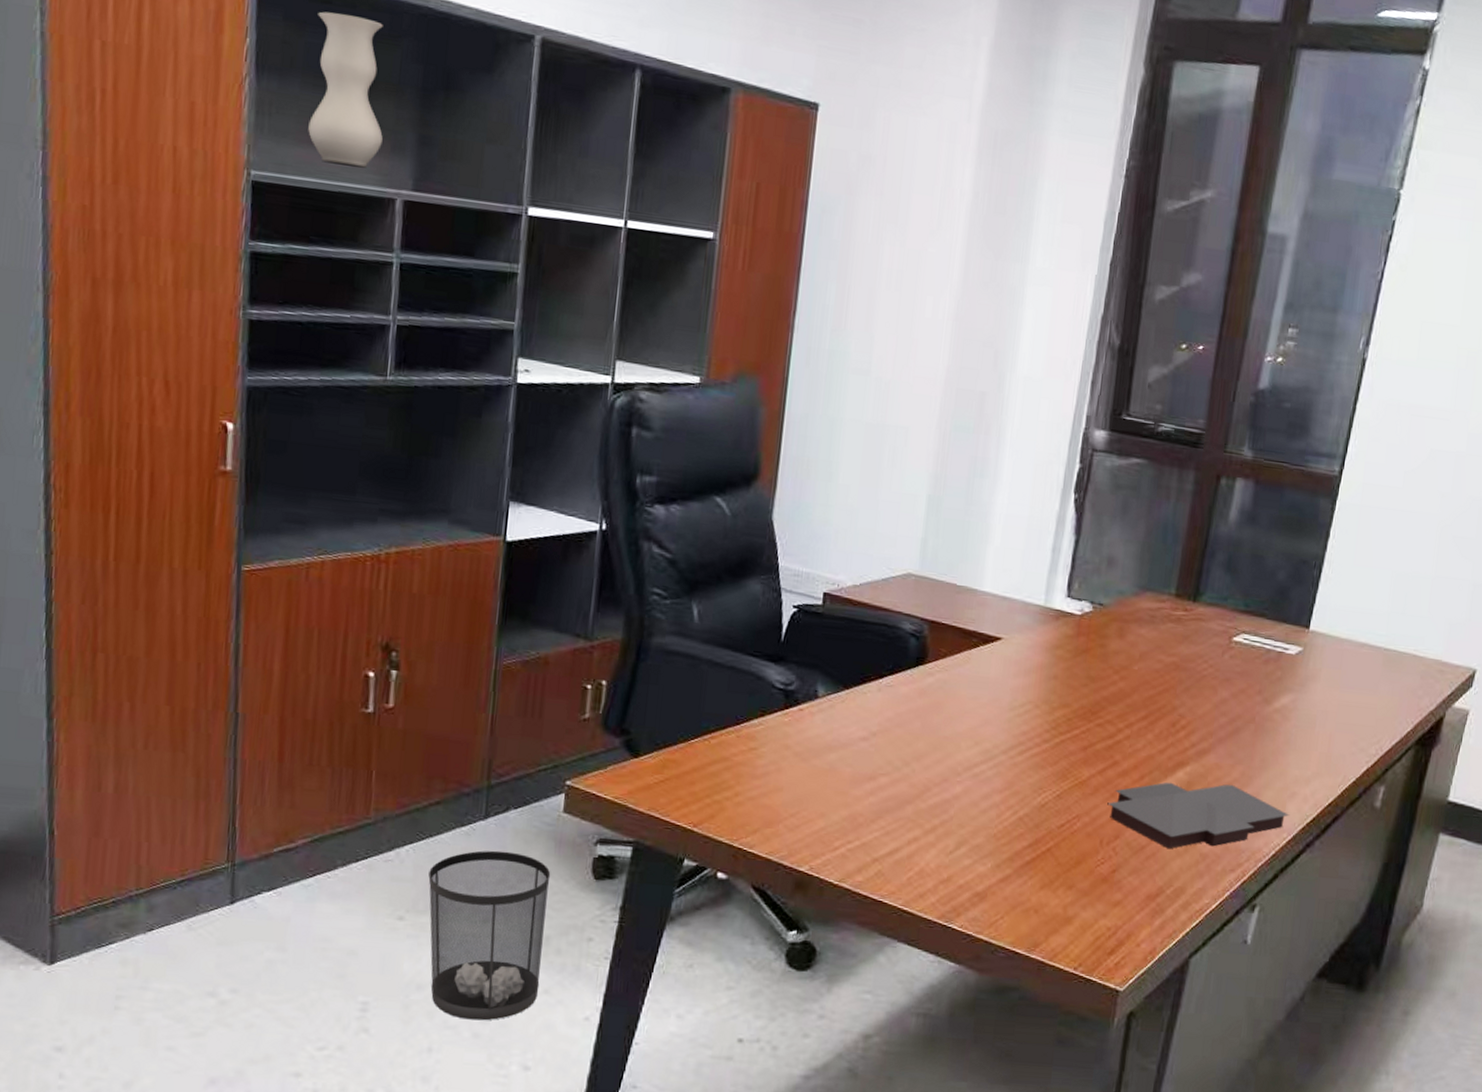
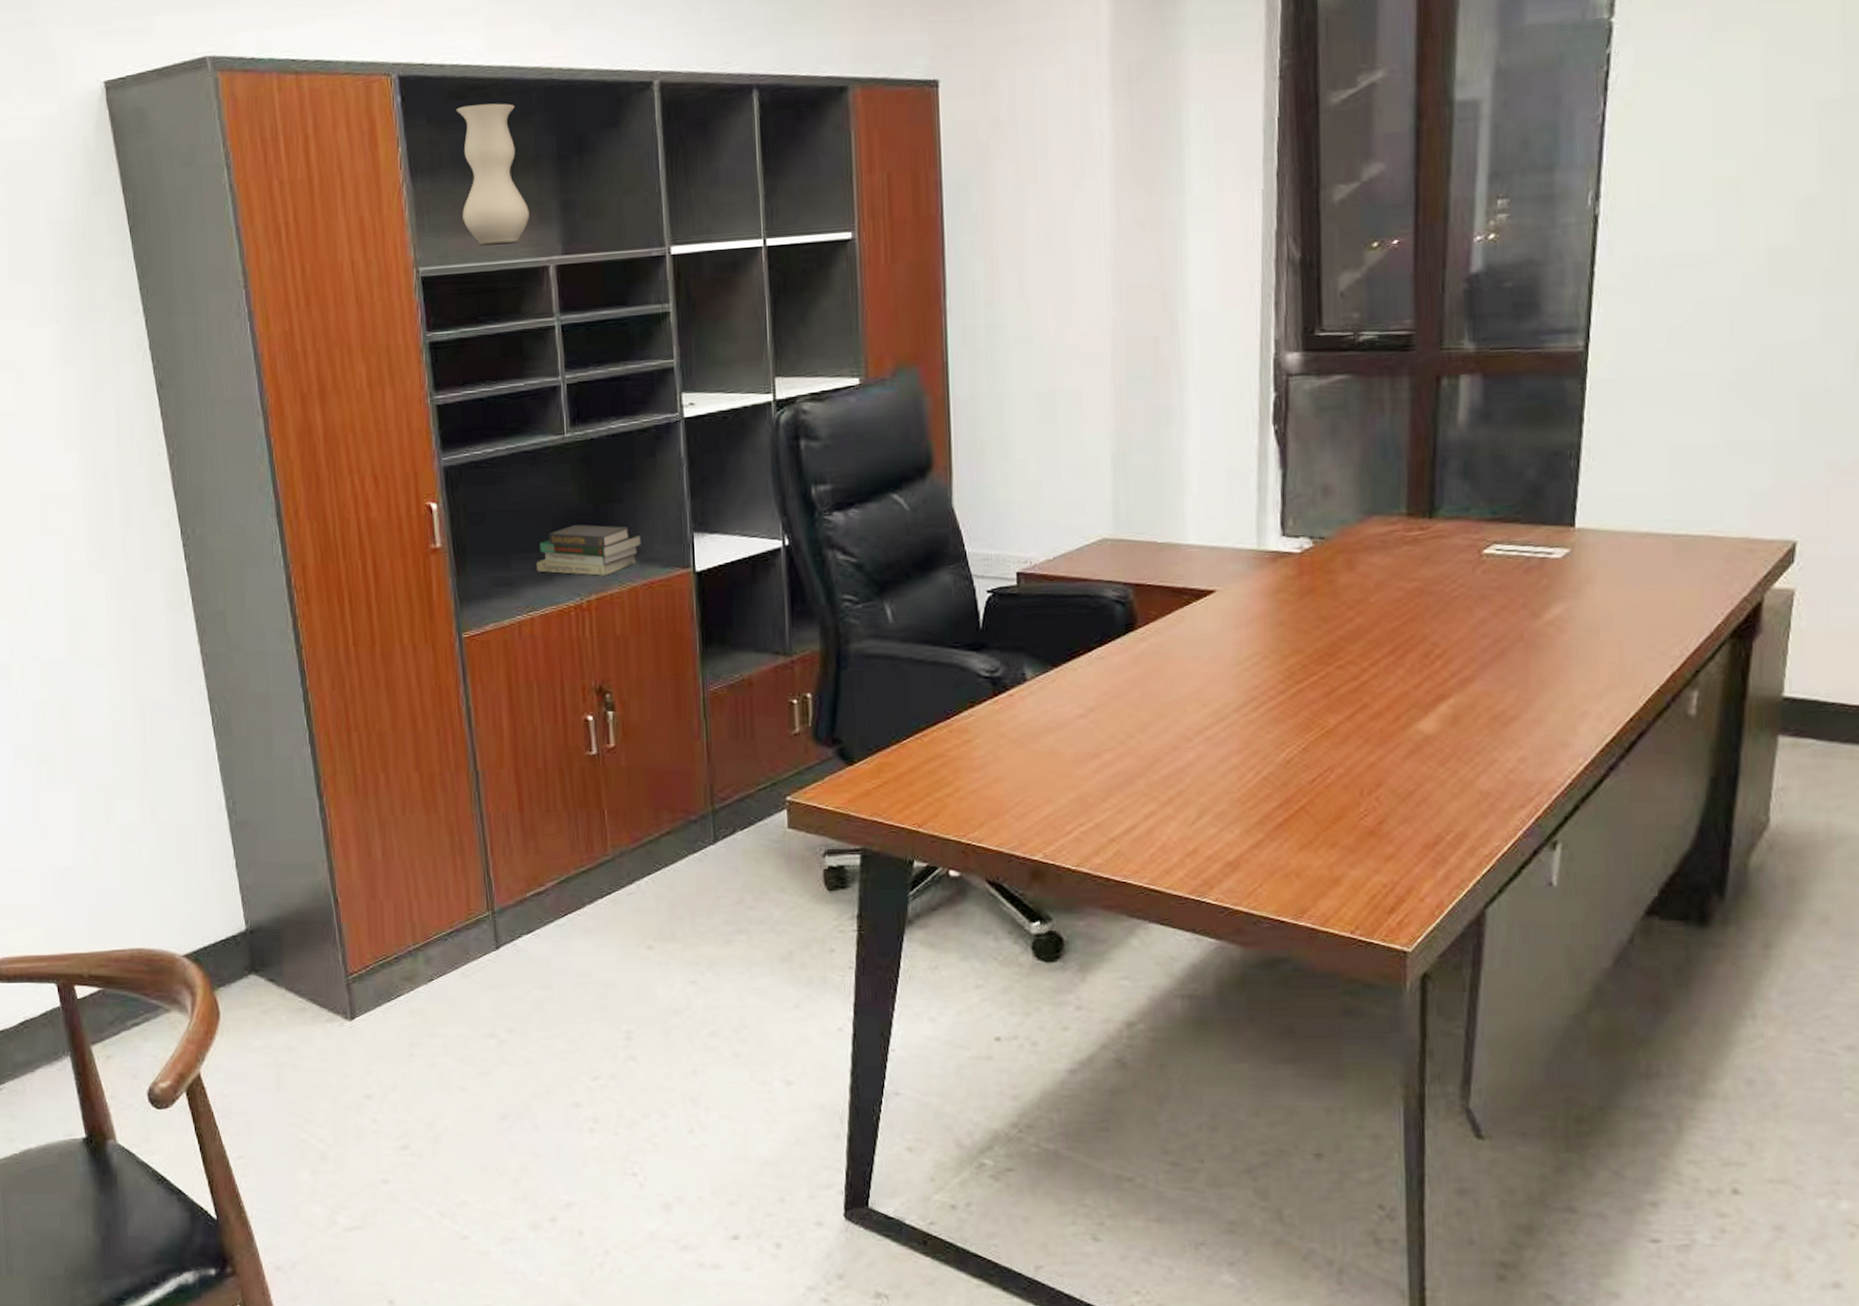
books: none [335,471,454,530] -> present [536,524,641,576]
waste bin: present [428,850,551,1021] -> none [669,872,790,1040]
papers: present [1107,782,1290,848] -> none [1362,712,1584,790]

